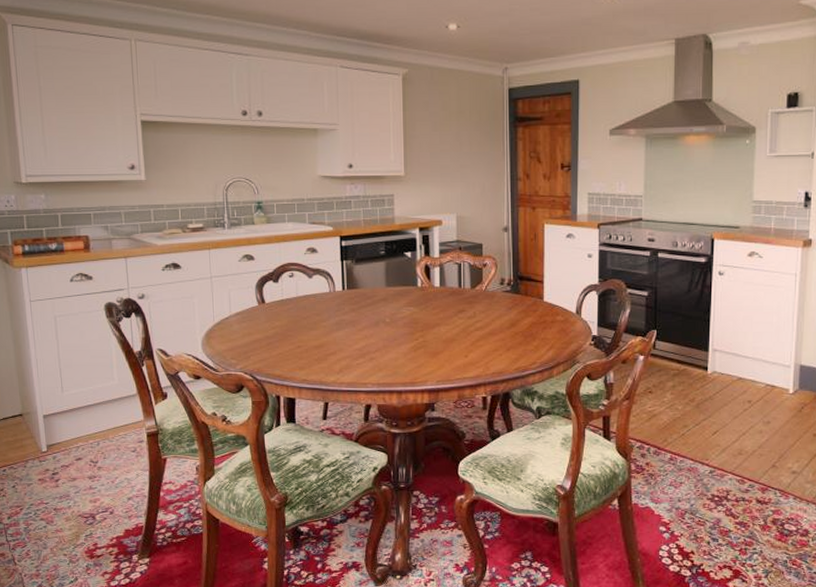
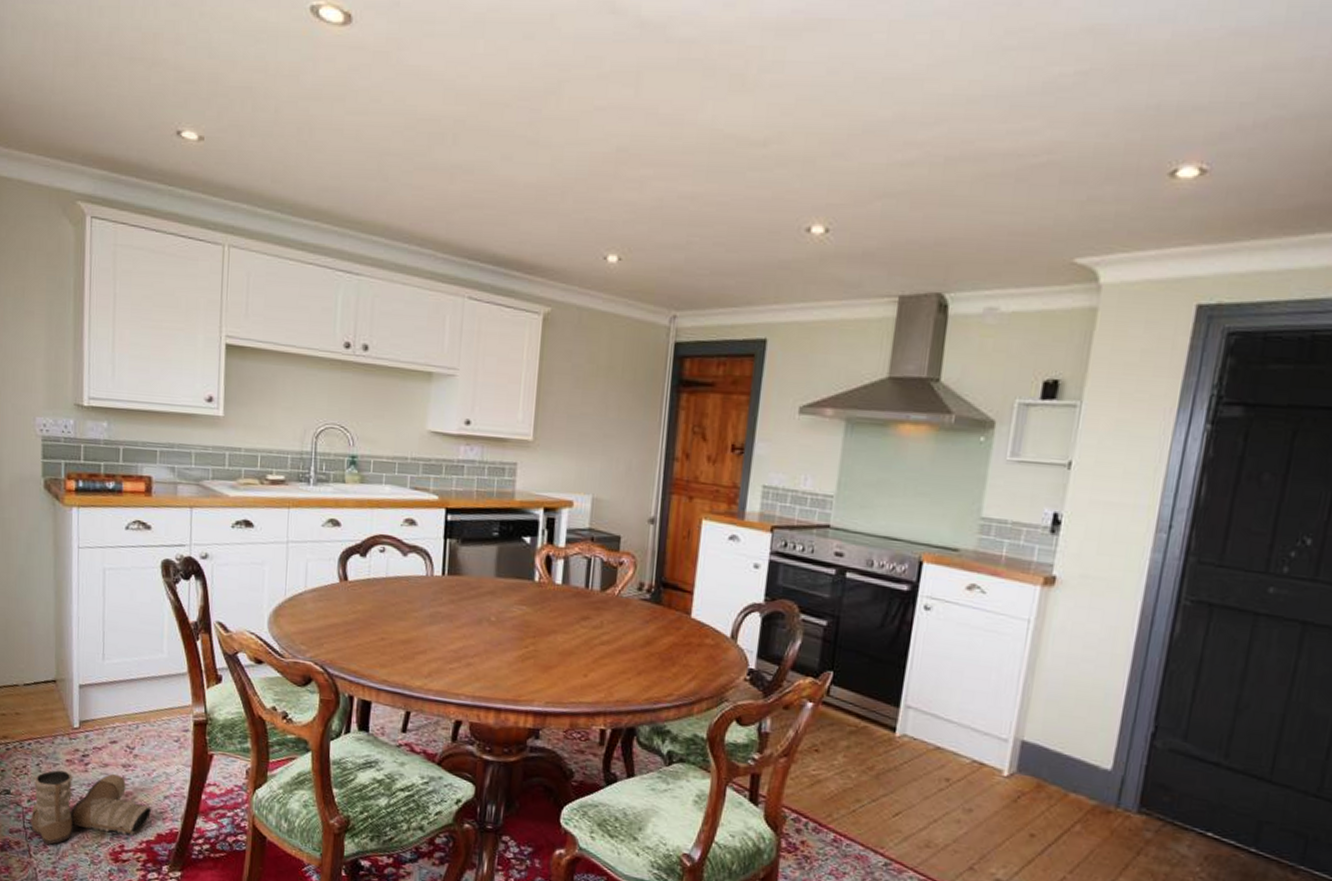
boots: none [11,485,119,553] -> present [31,770,152,845]

